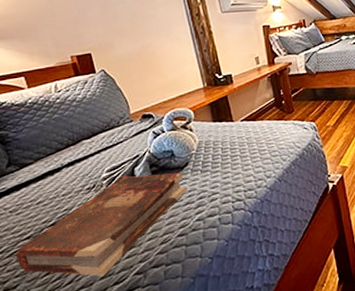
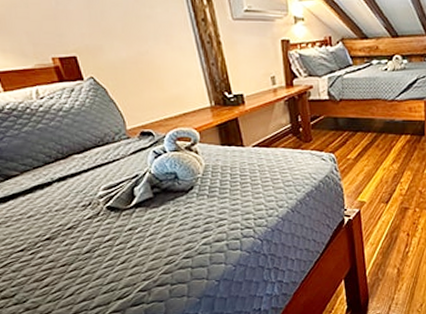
book: present [15,171,187,277] -> none [10,195,192,291]

